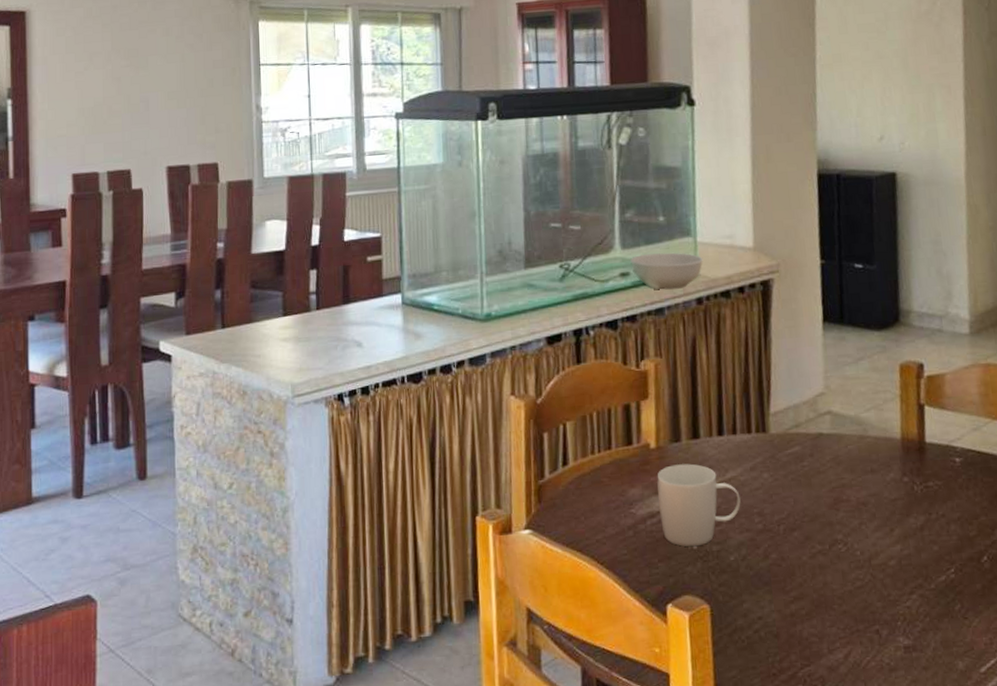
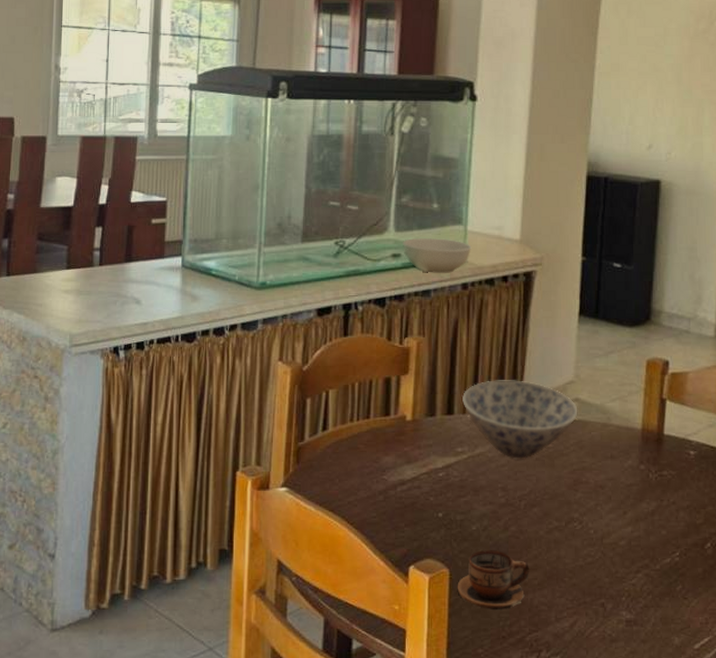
mug: present [657,463,741,547] -> none [409,437,487,515]
bowl: none [707,396,832,481] -> present [462,380,578,459]
cup: none [719,580,796,646] -> present [457,549,530,611]

